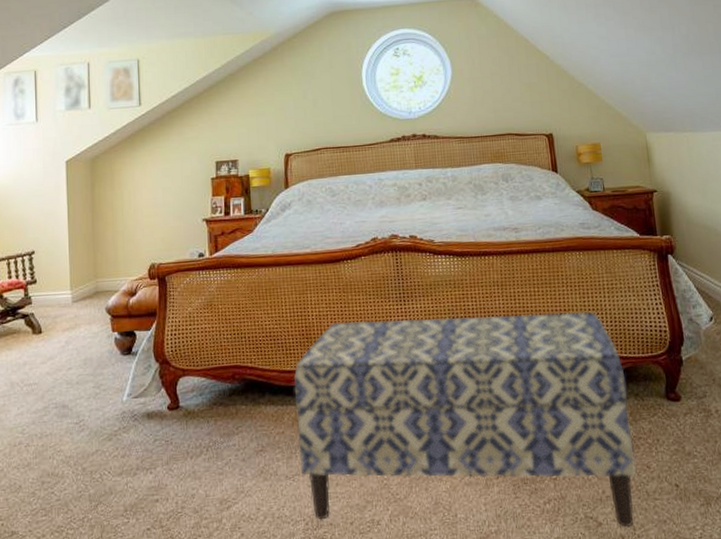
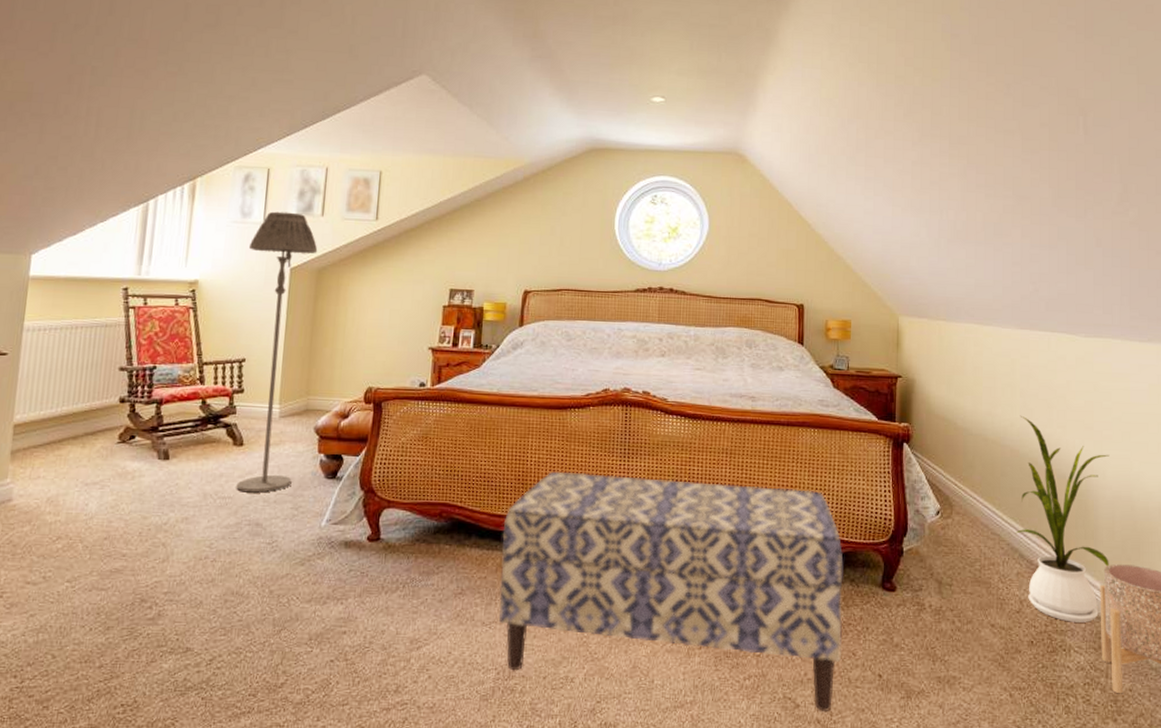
floor lamp: none [25,109,91,378] -> present [236,211,318,493]

